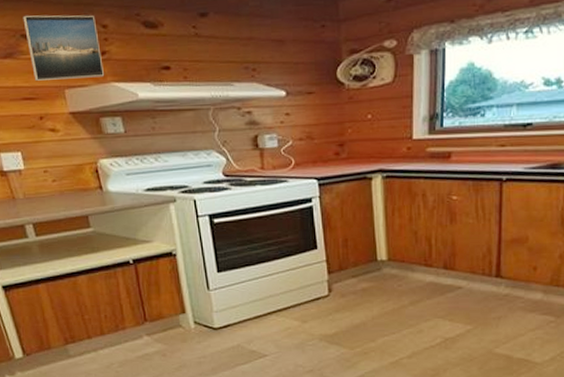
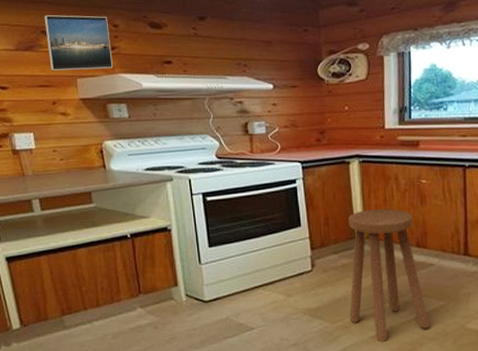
stool: none [369,228,455,369] -> present [348,209,430,343]

